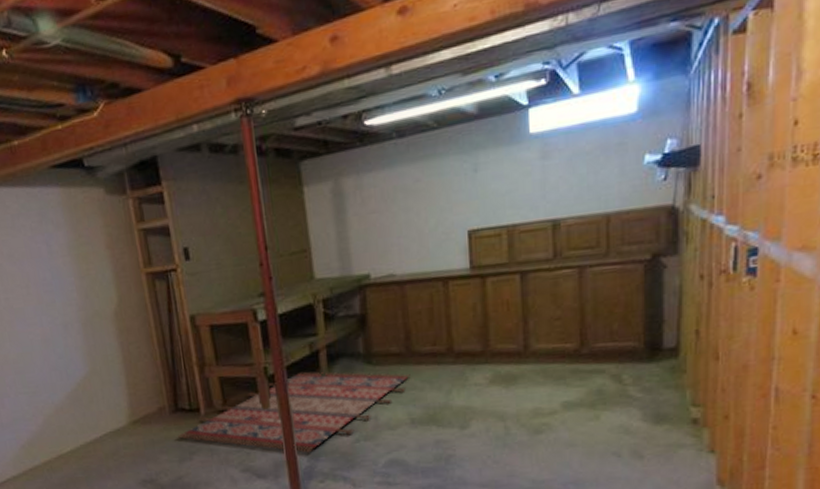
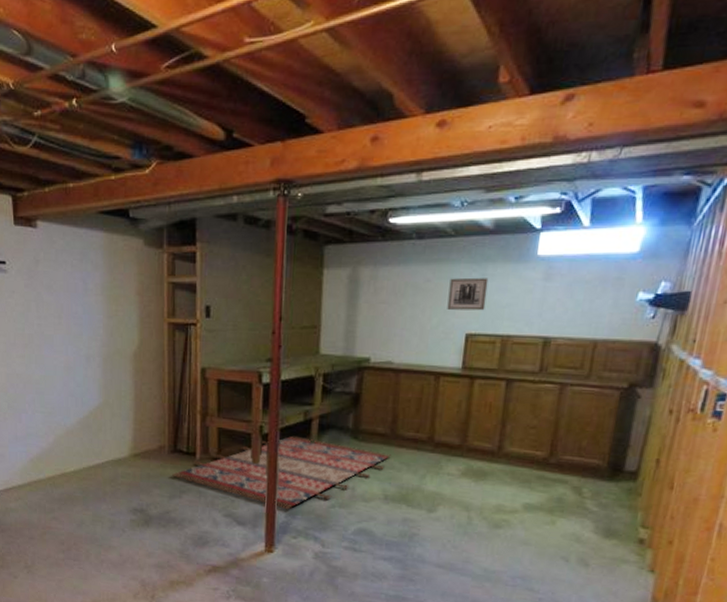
wall art: none [441,166,484,208] -> present [447,277,489,311]

